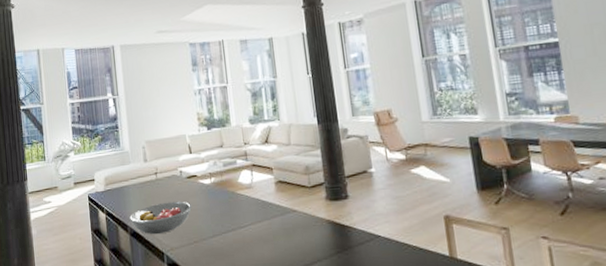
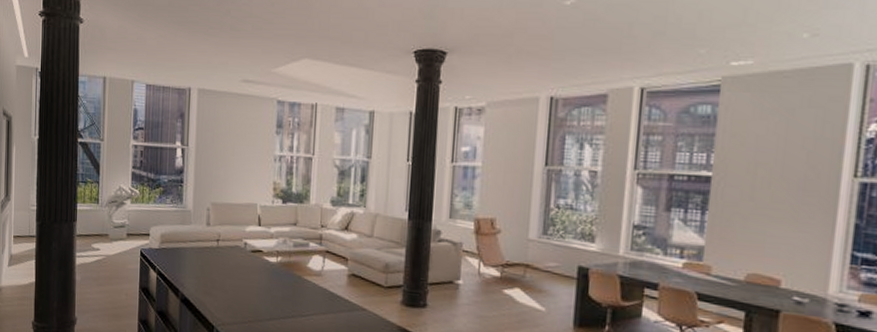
fruit bowl: present [129,201,192,235] -> none [181,273,253,306]

